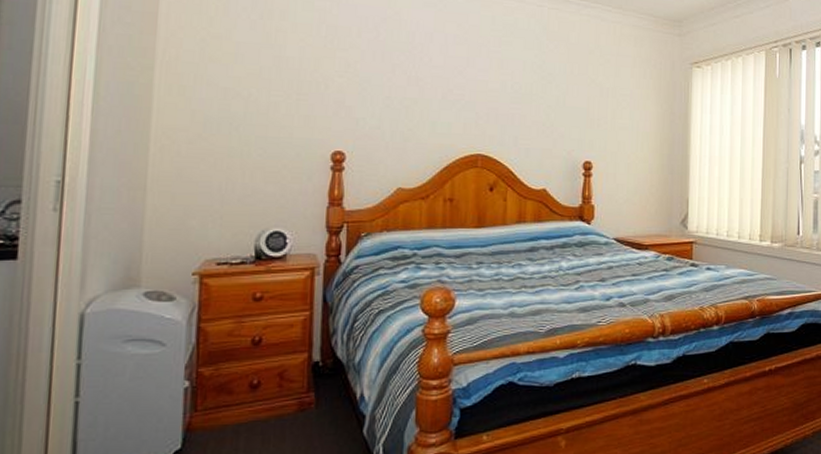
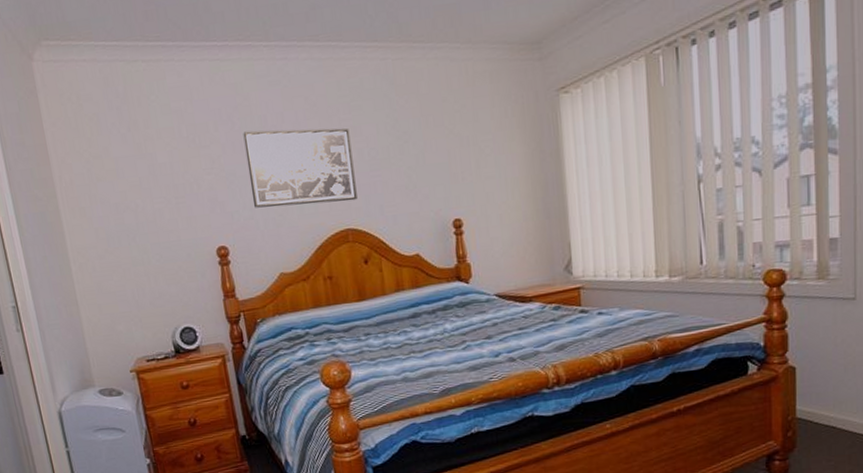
wall art: none [383,43,497,128] -> present [243,128,357,208]

